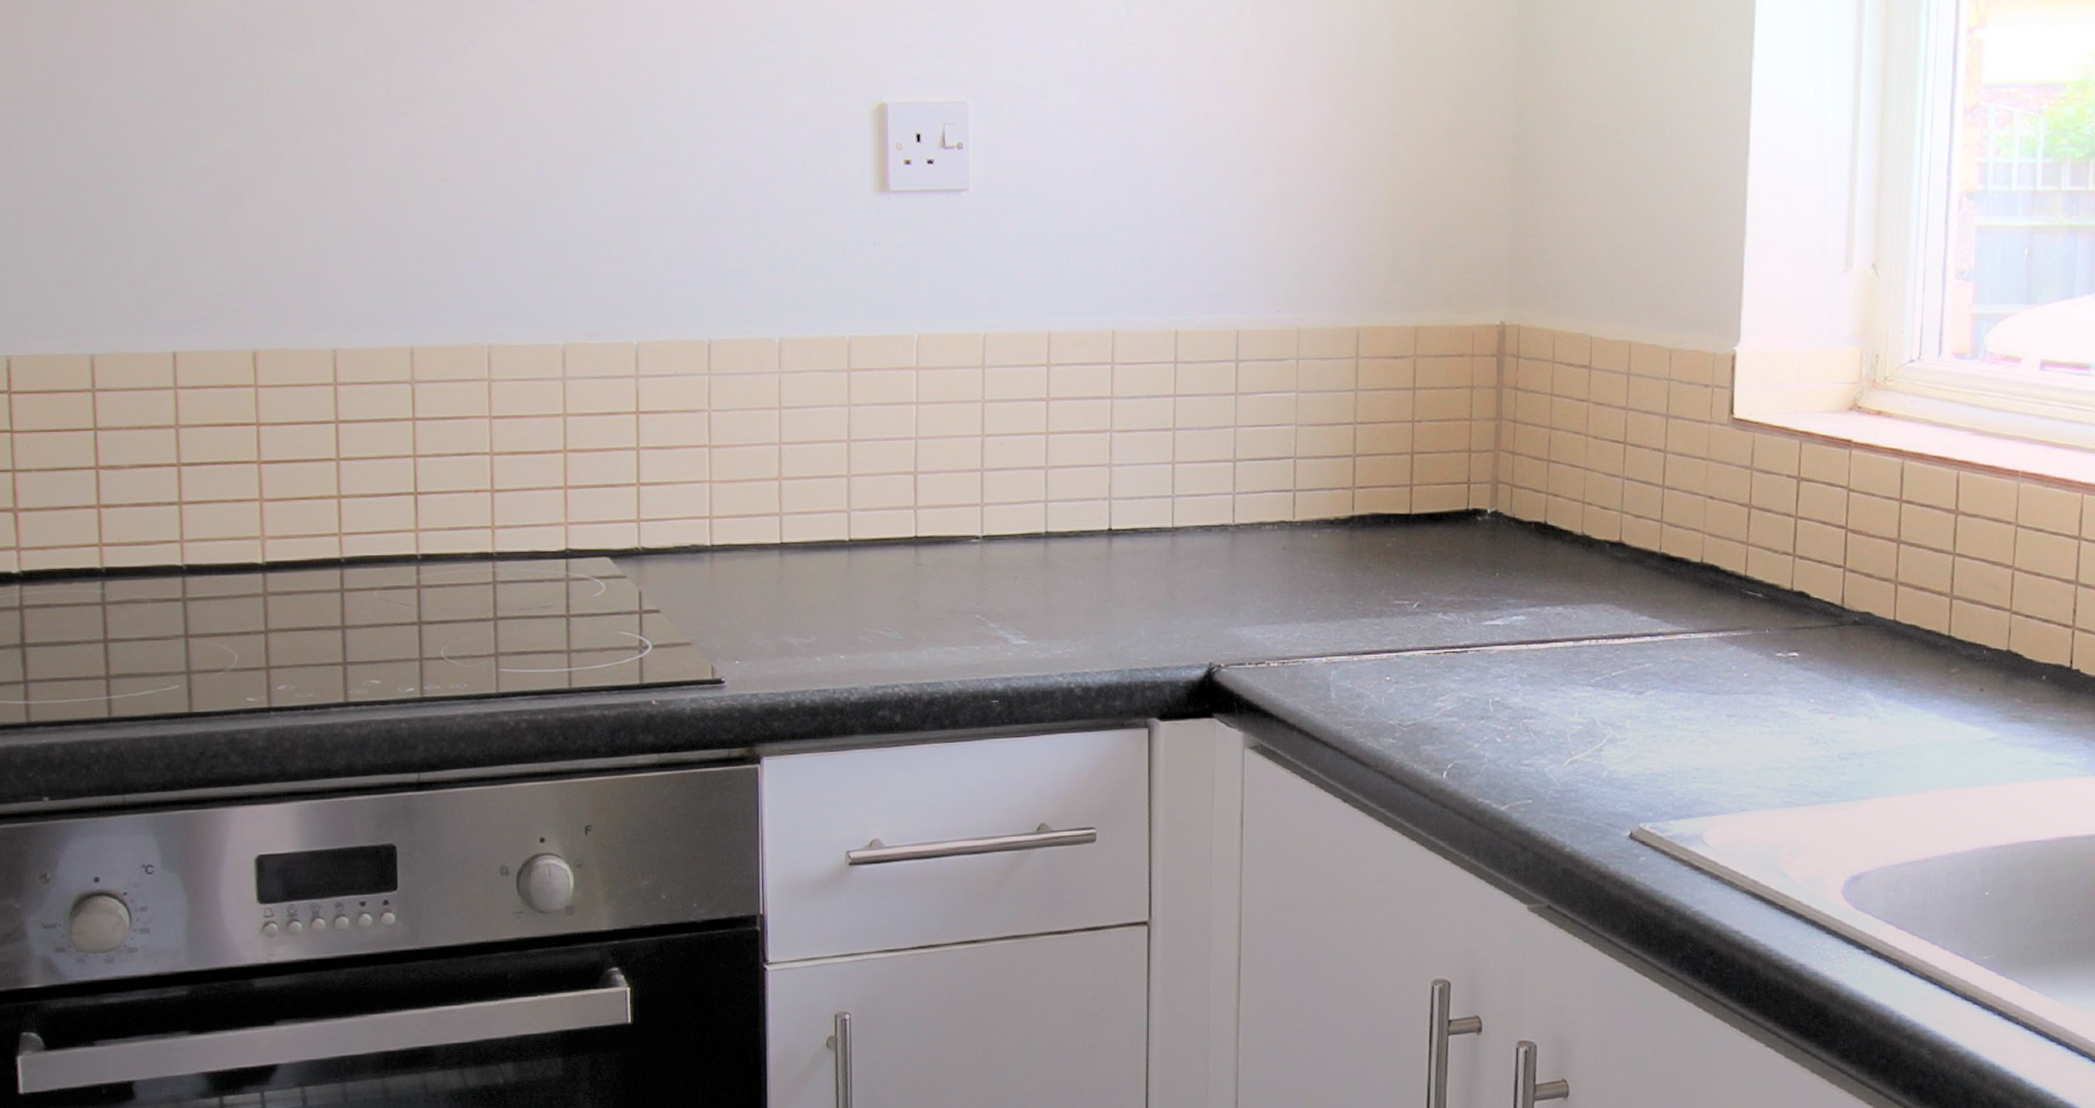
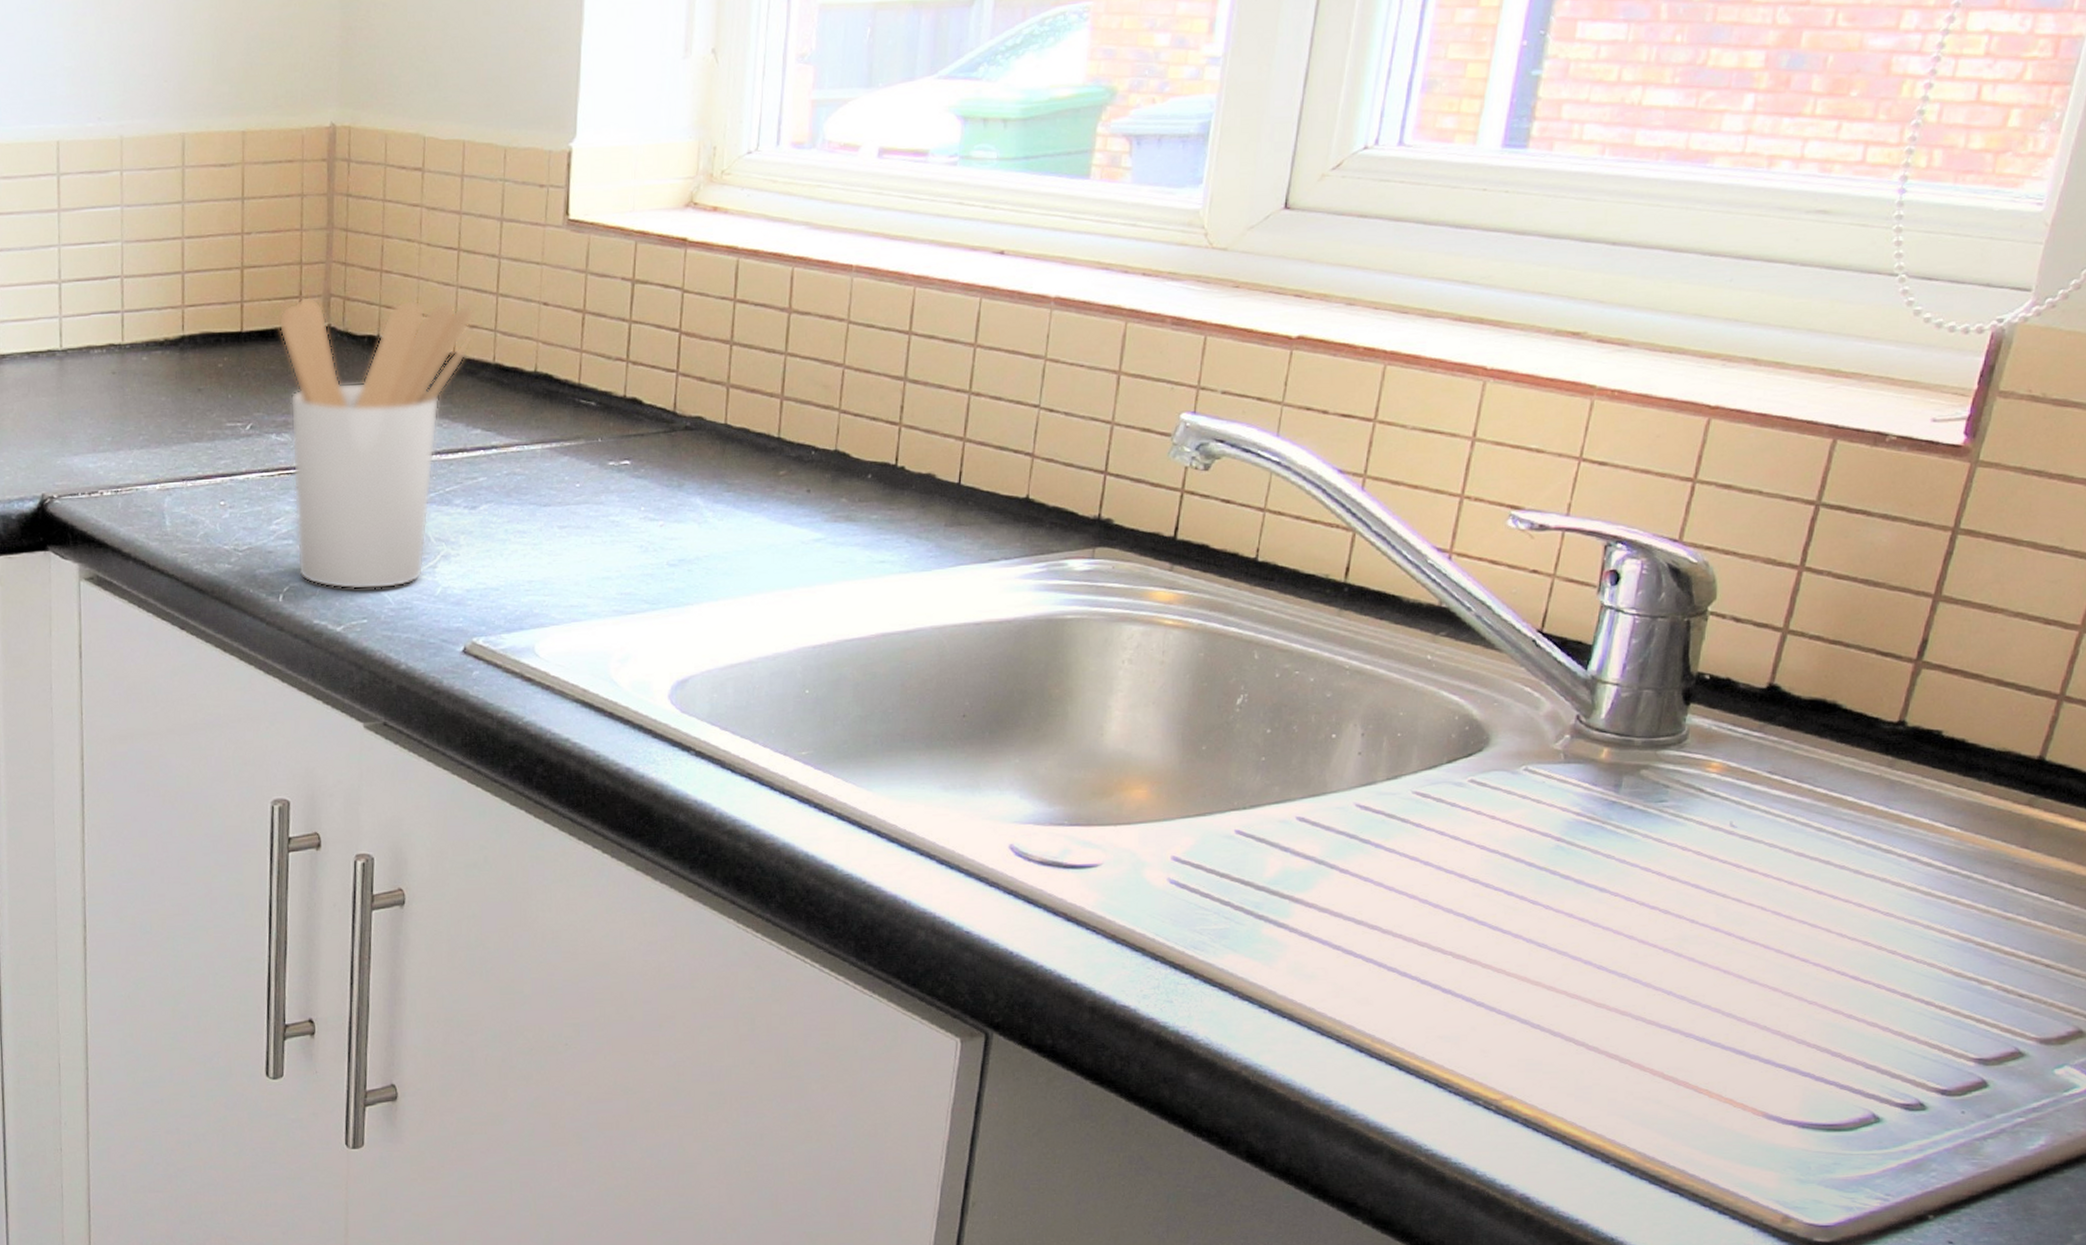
utensil holder: none [1447,482,1641,770] -> present [278,296,475,590]

